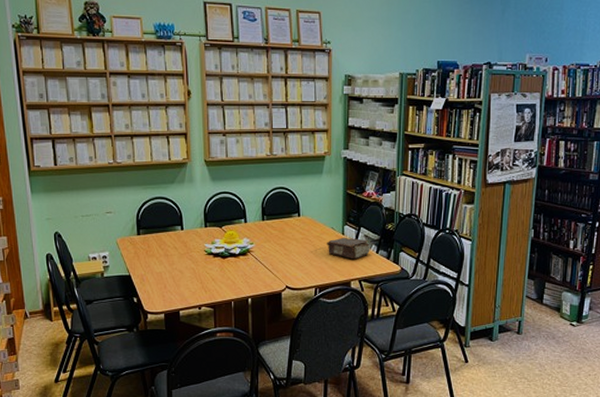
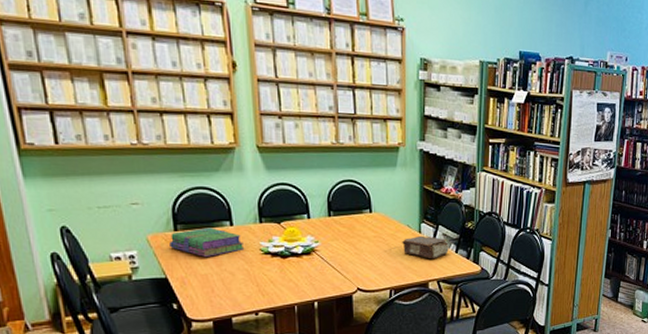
stack of books: none [133,232,192,257] -> present [169,228,245,257]

